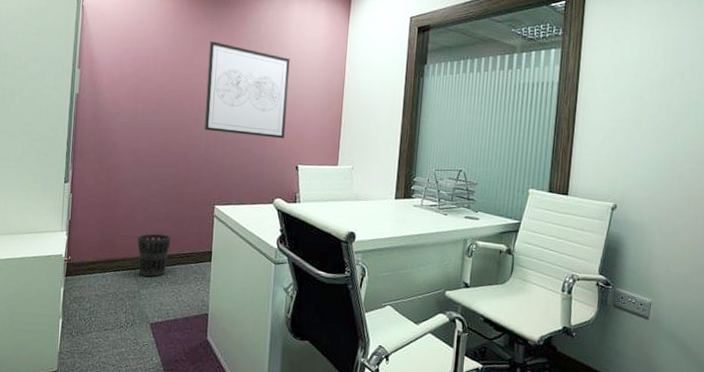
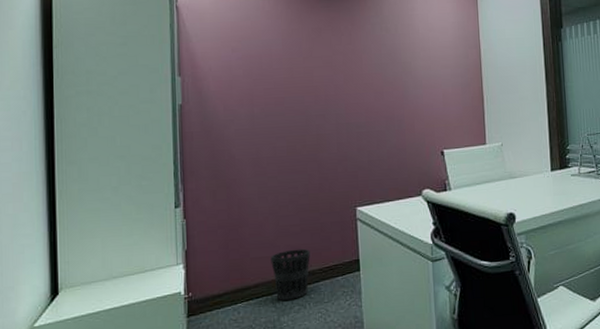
wall art: present [204,41,290,139] -> none [329,29,424,127]

